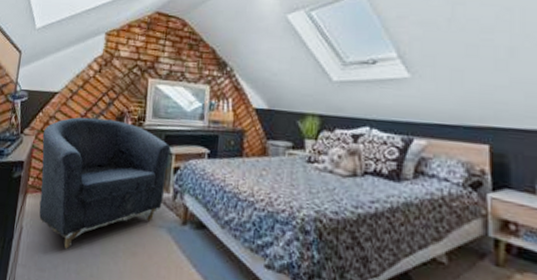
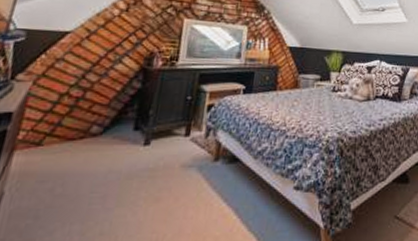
armchair: present [39,117,171,249] -> none [30,58,205,208]

